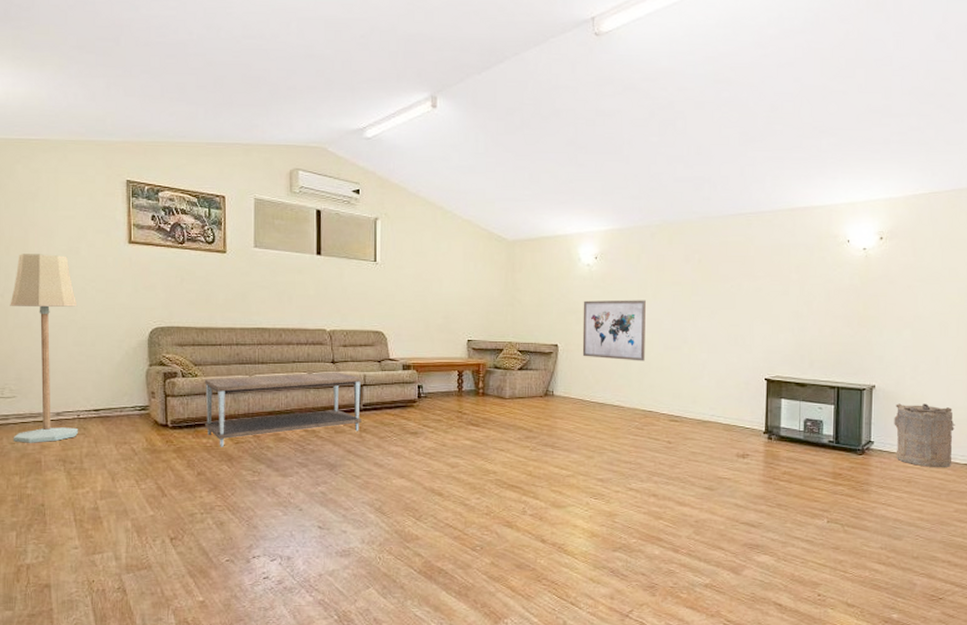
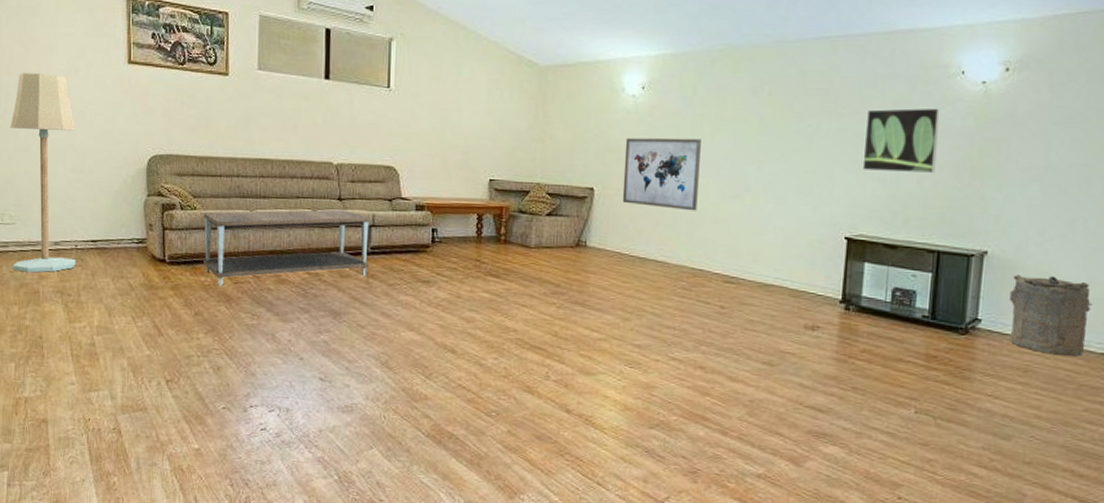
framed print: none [775,270,833,323] -> present [862,107,940,173]

